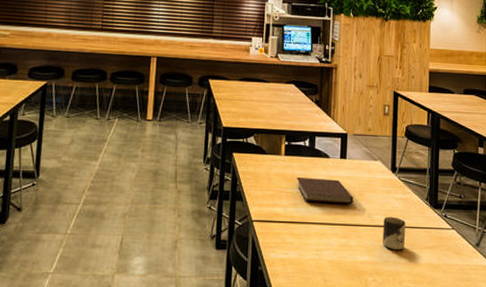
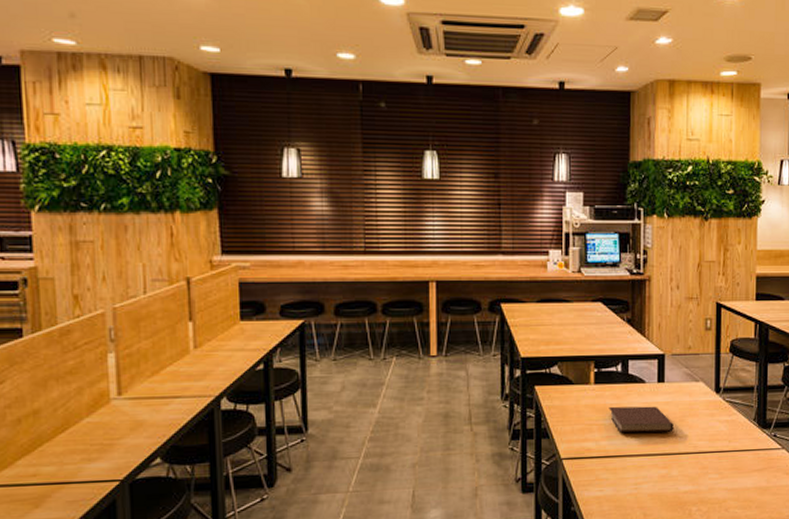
cup: present [382,216,406,251] -> none [706,441,732,477]

